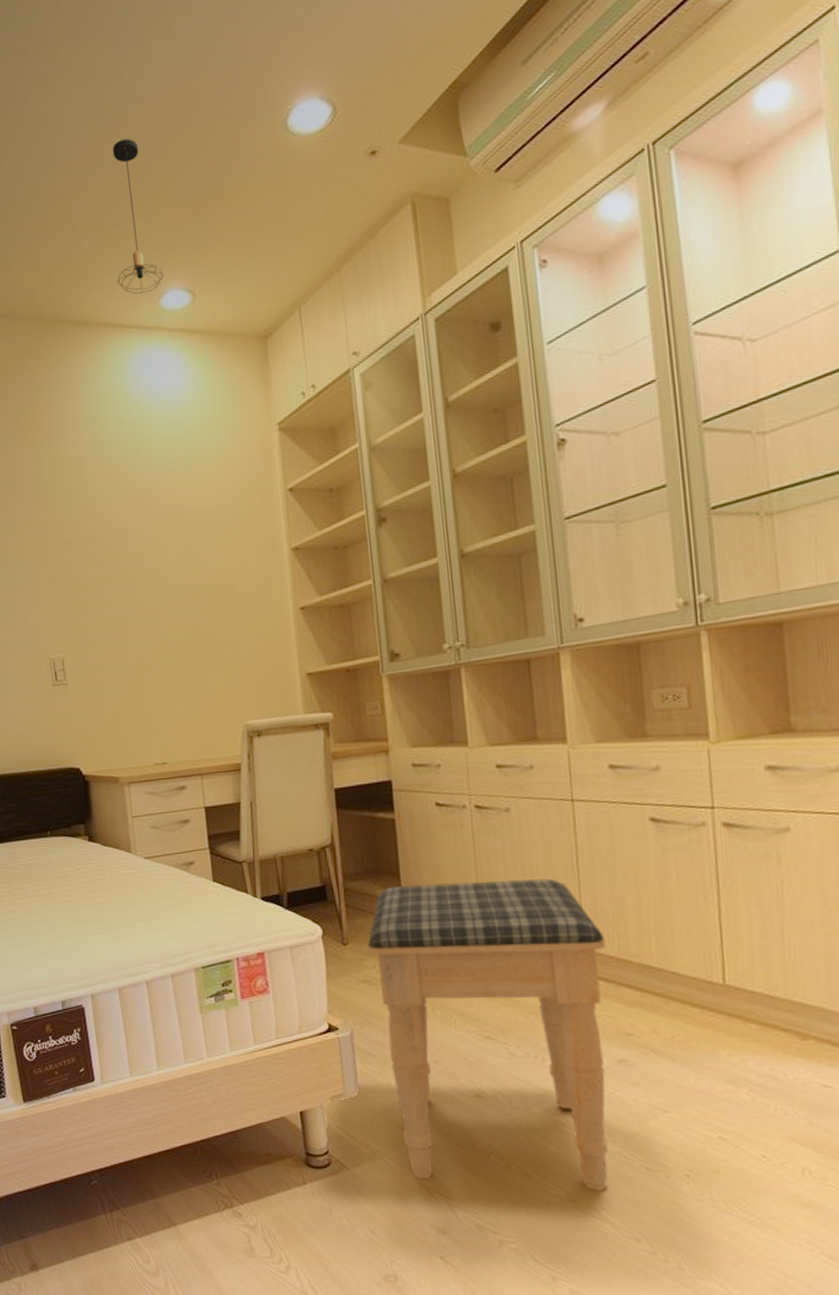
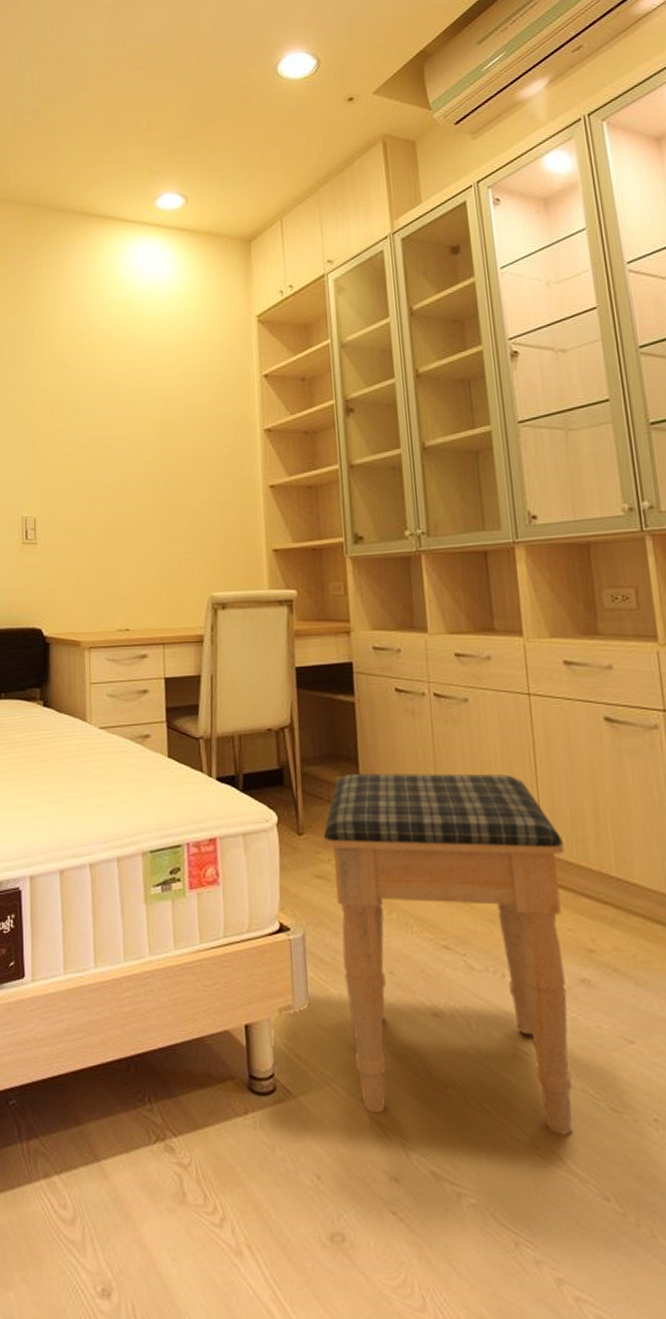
pendant light: present [112,138,164,295] -> none [118,67,161,194]

